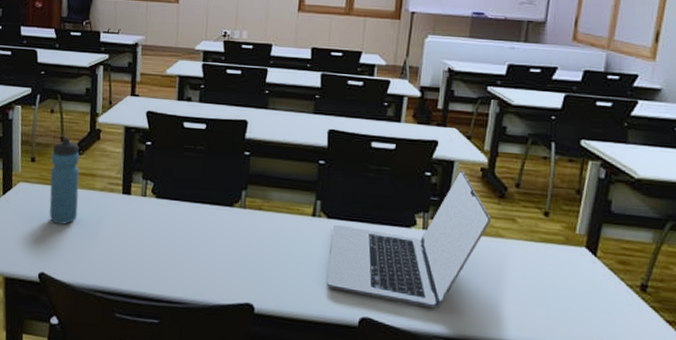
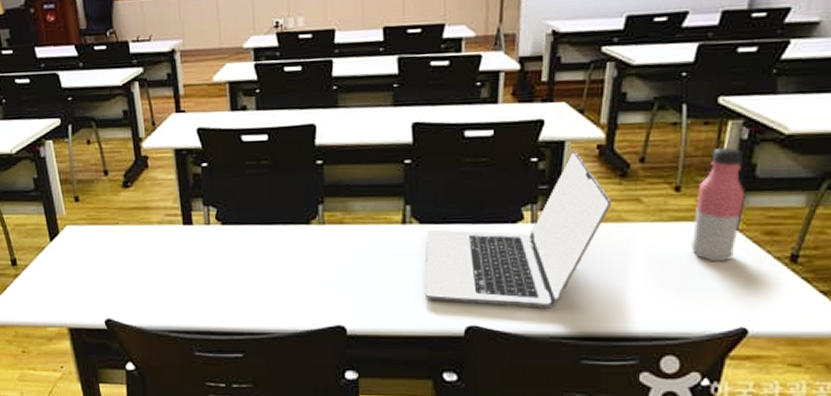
water bottle: present [49,137,80,225] -> none [96,169,137,266]
water bottle: none [556,182,603,284] -> present [689,146,746,262]

